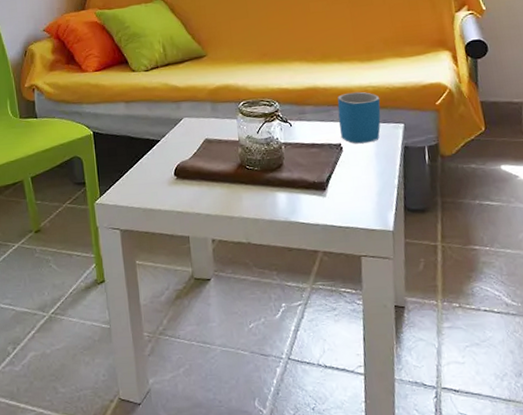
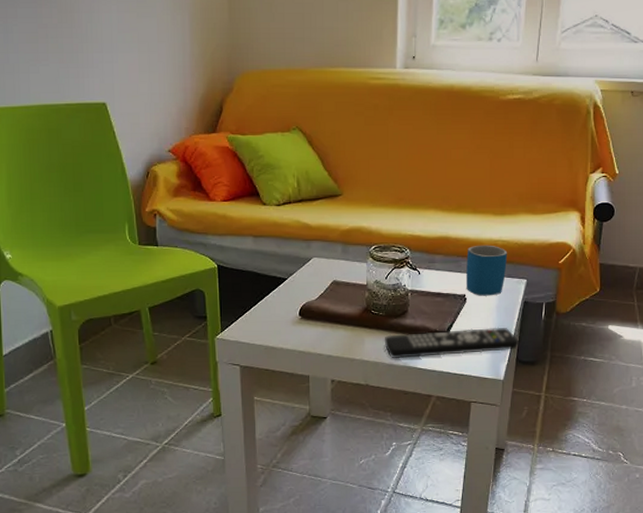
remote control: none [261,174,405,214] -> present [384,327,519,358]

